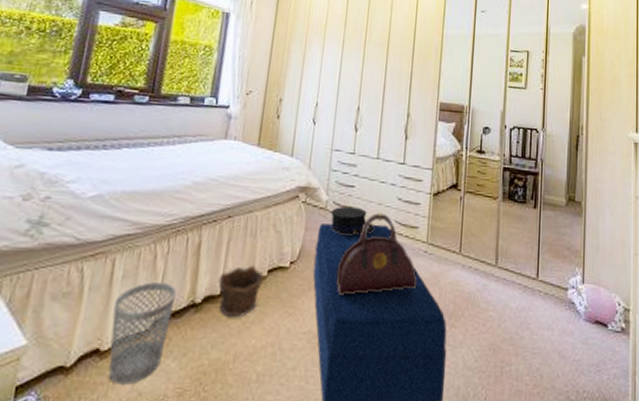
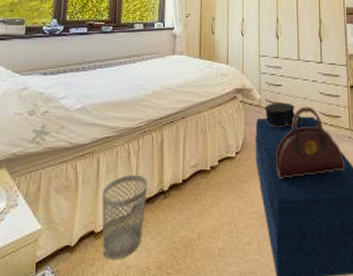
clay pot: present [218,265,264,317] -> none [179,157,215,200]

